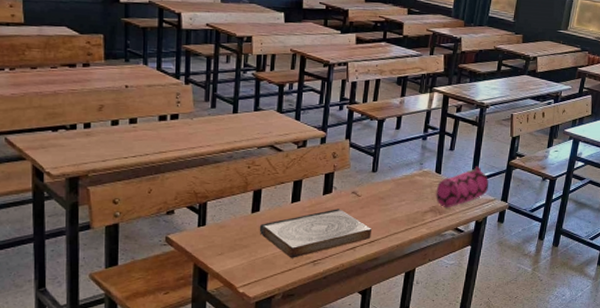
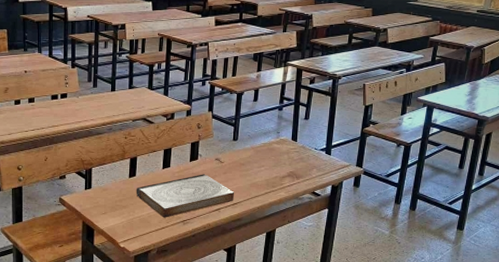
pencil case: present [436,166,489,208] -> none [293,134,344,173]

